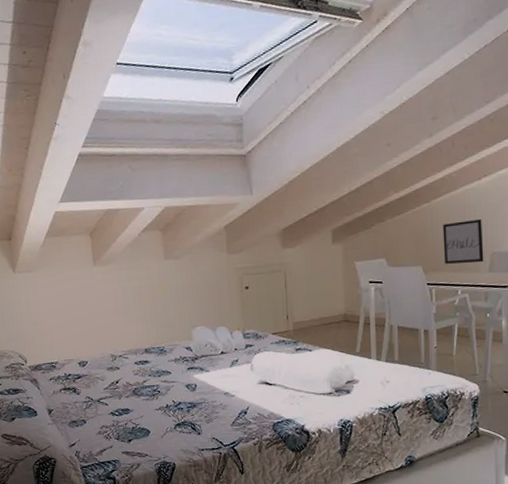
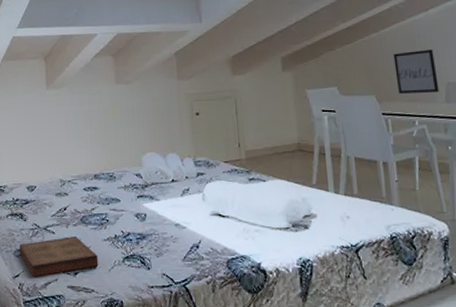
book: none [73,407,151,445] -> present [19,236,99,277]

